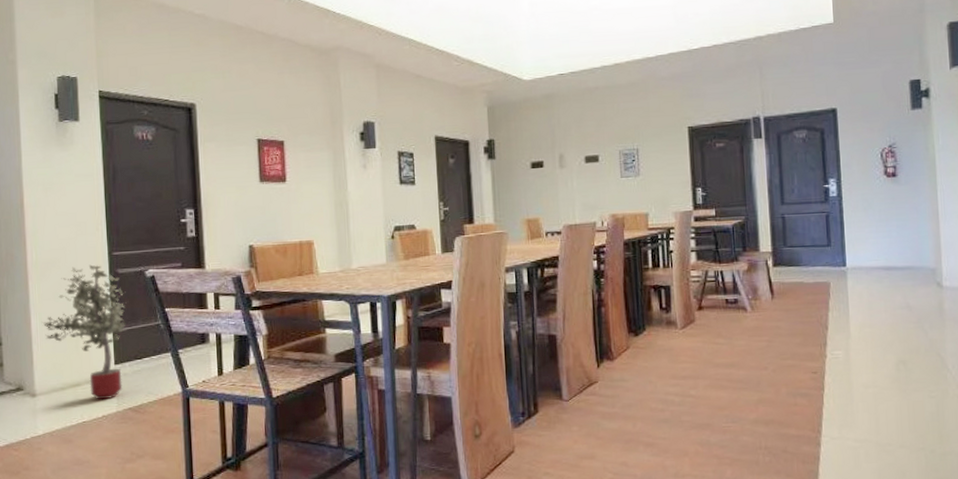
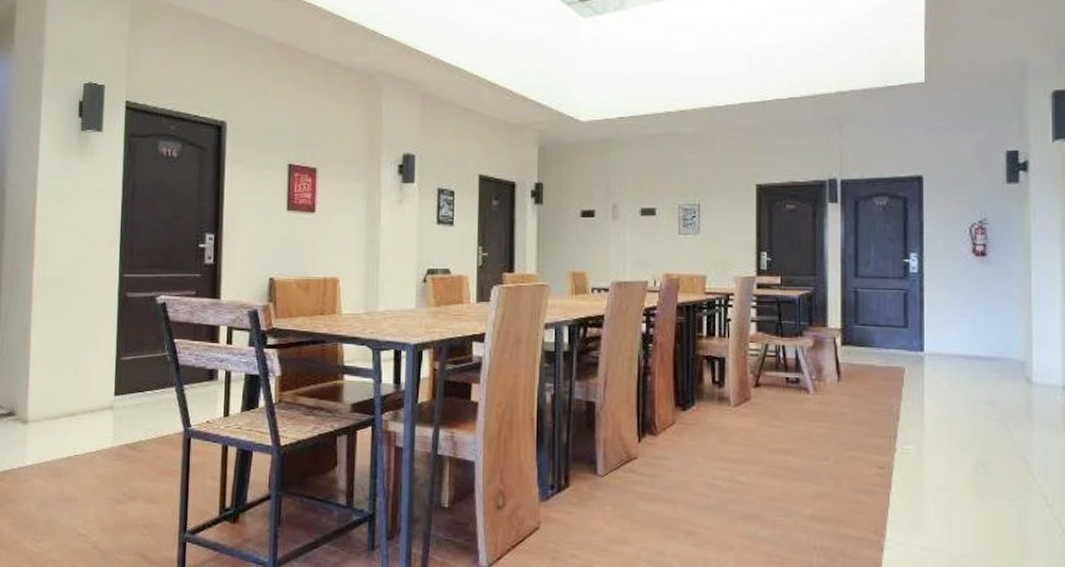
potted tree: present [42,264,127,400] -> none [42,285,134,433]

